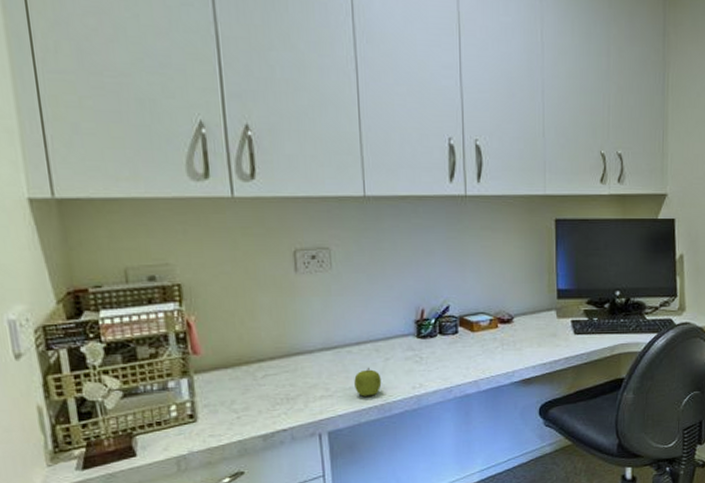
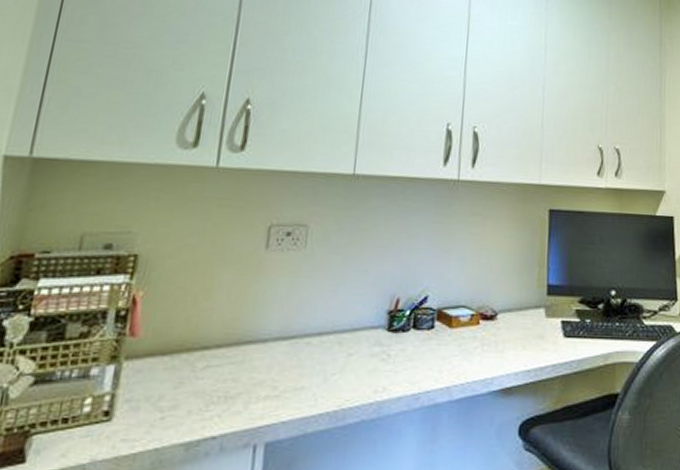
fruit: present [354,367,382,397] -> none [307,363,340,400]

